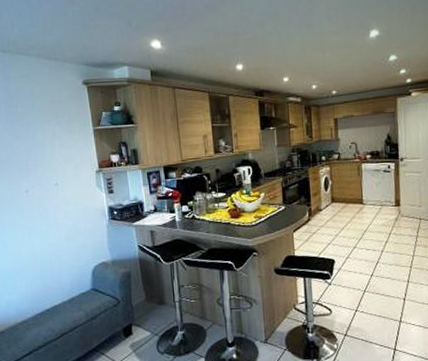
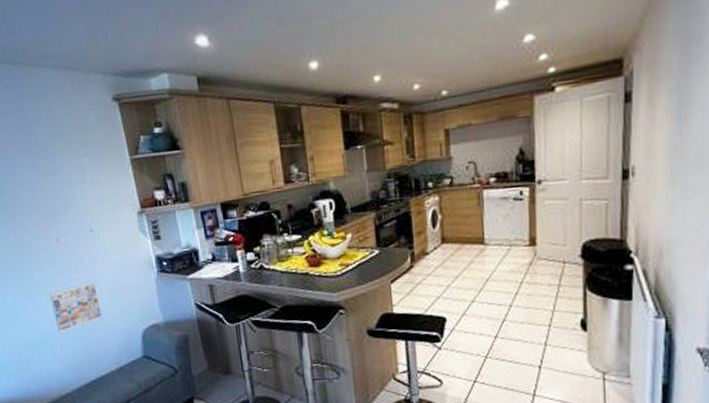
calendar: none [16,216,60,268] -> present [49,270,103,333]

